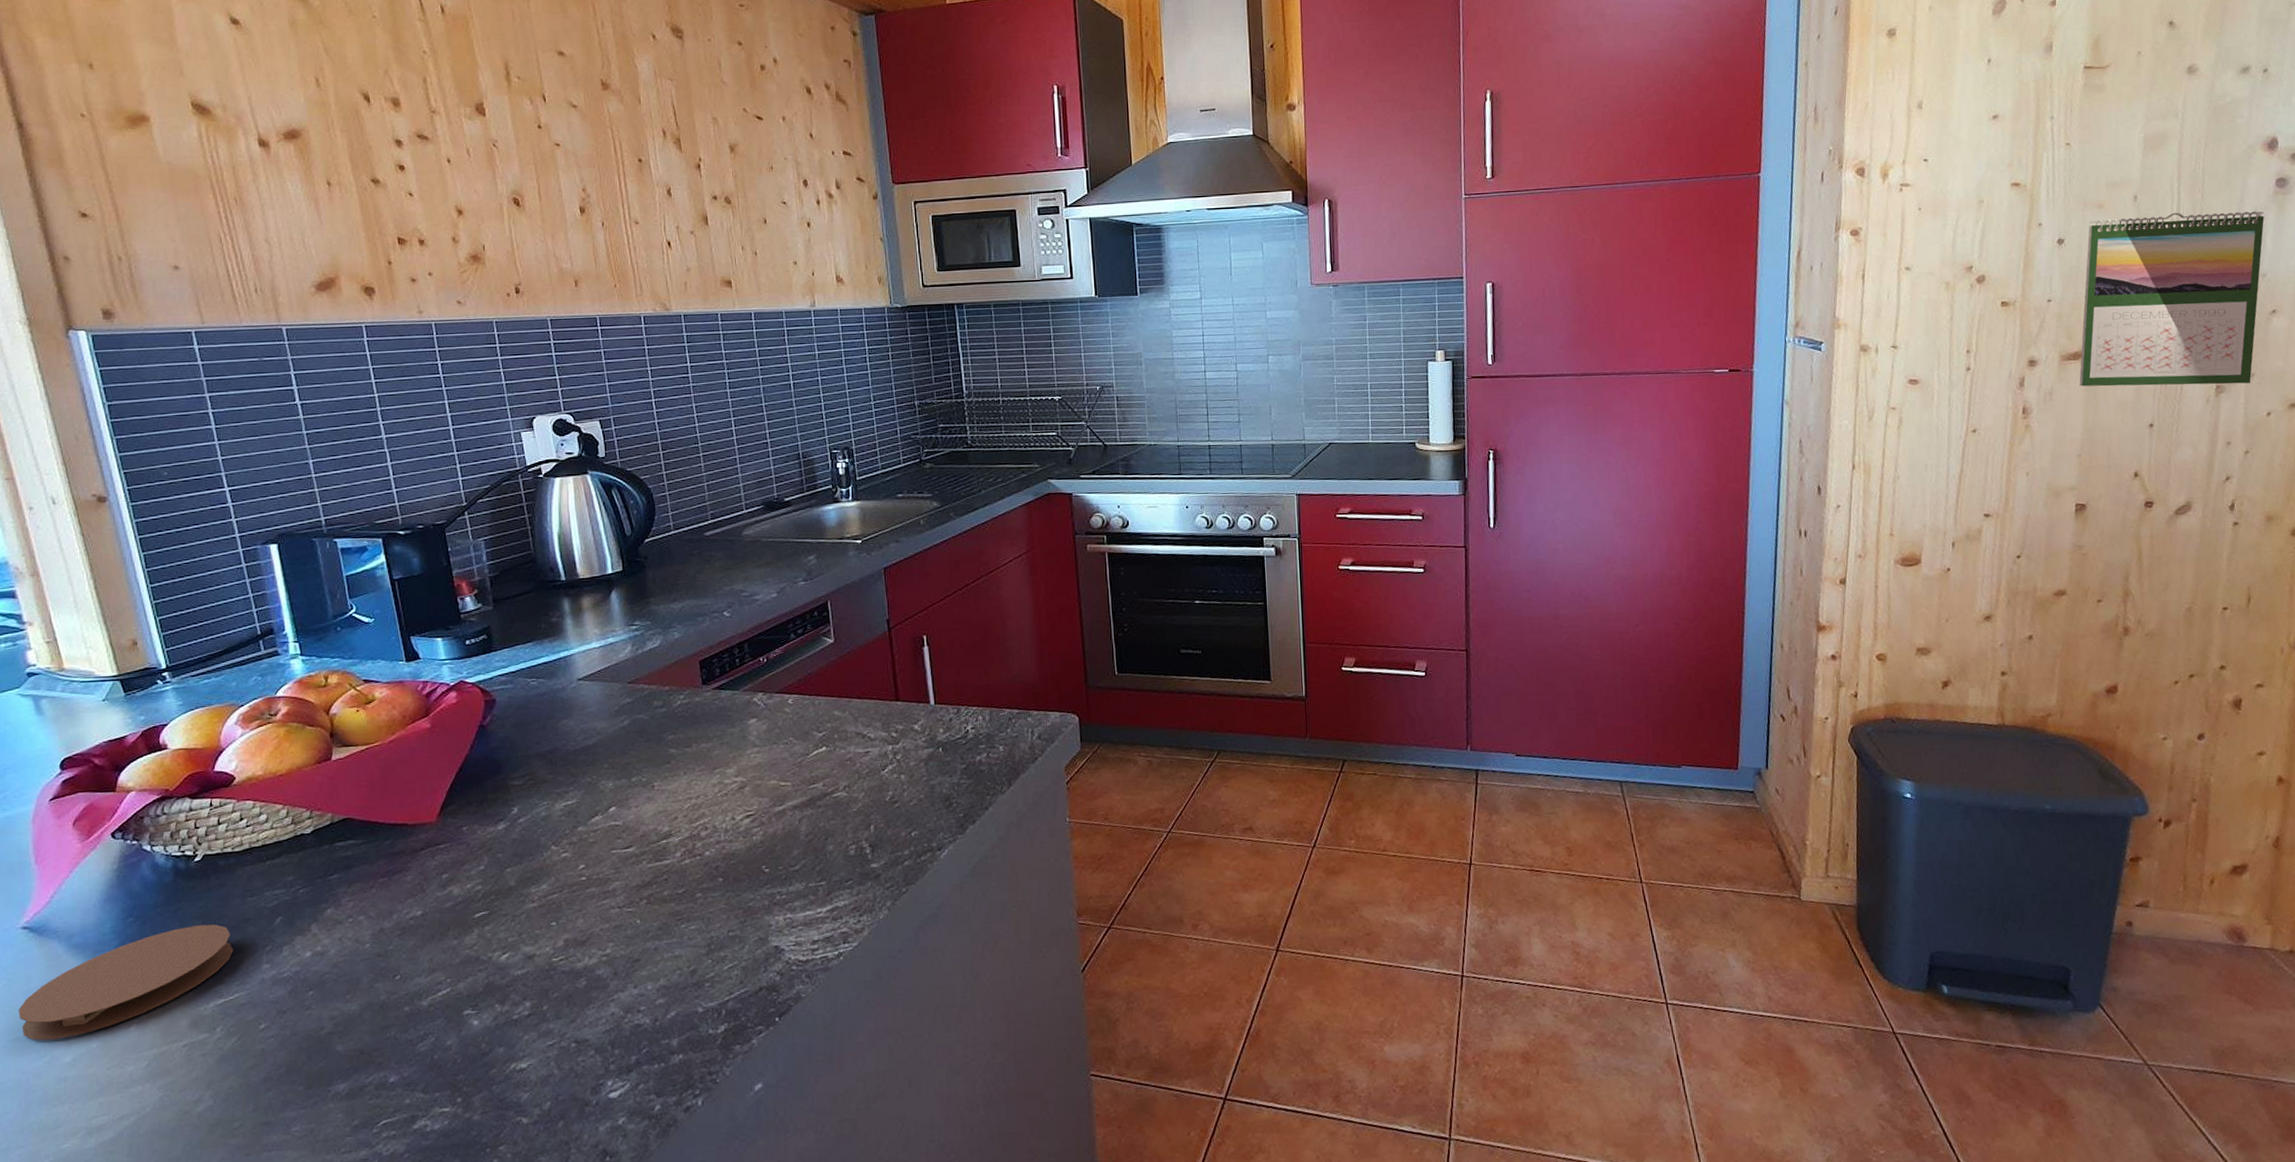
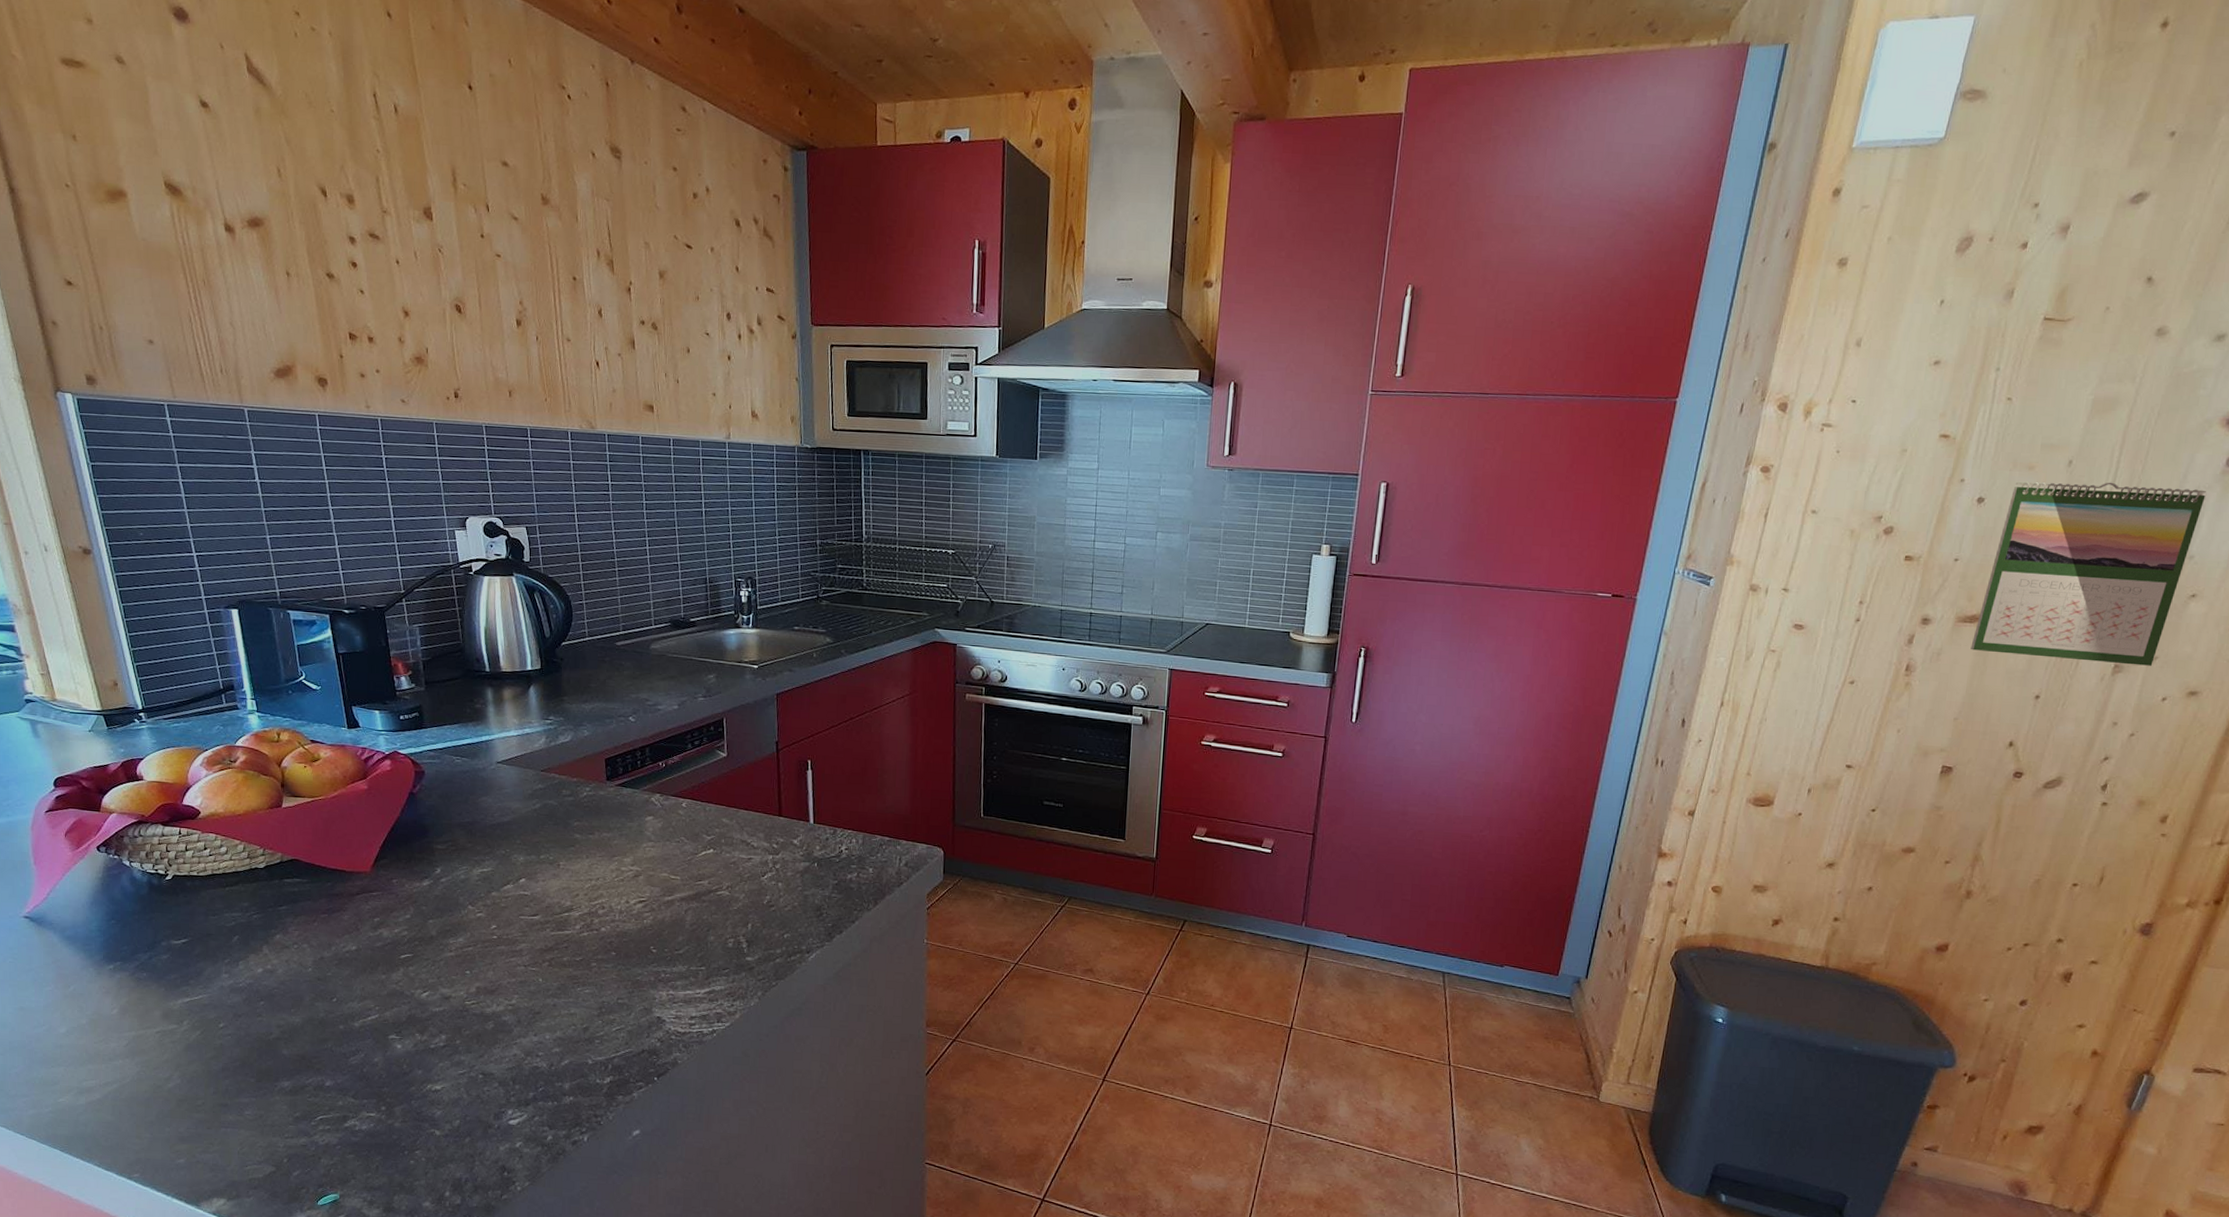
coaster: present [18,924,233,1041] -> none [22,933,197,1013]

